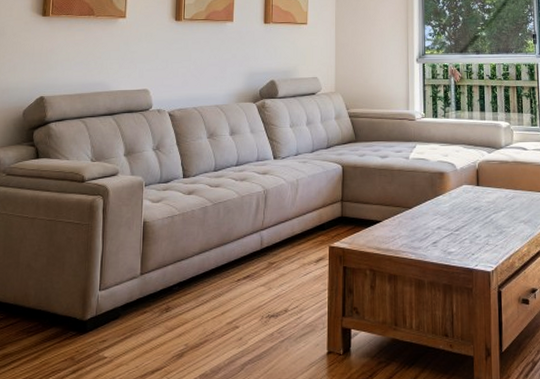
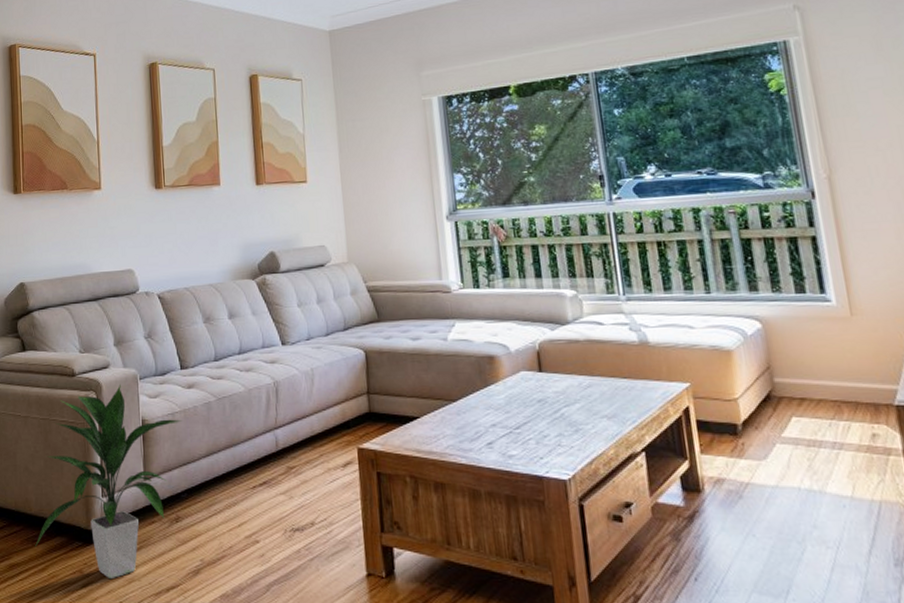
indoor plant: none [30,189,180,365] -> present [35,383,182,580]

